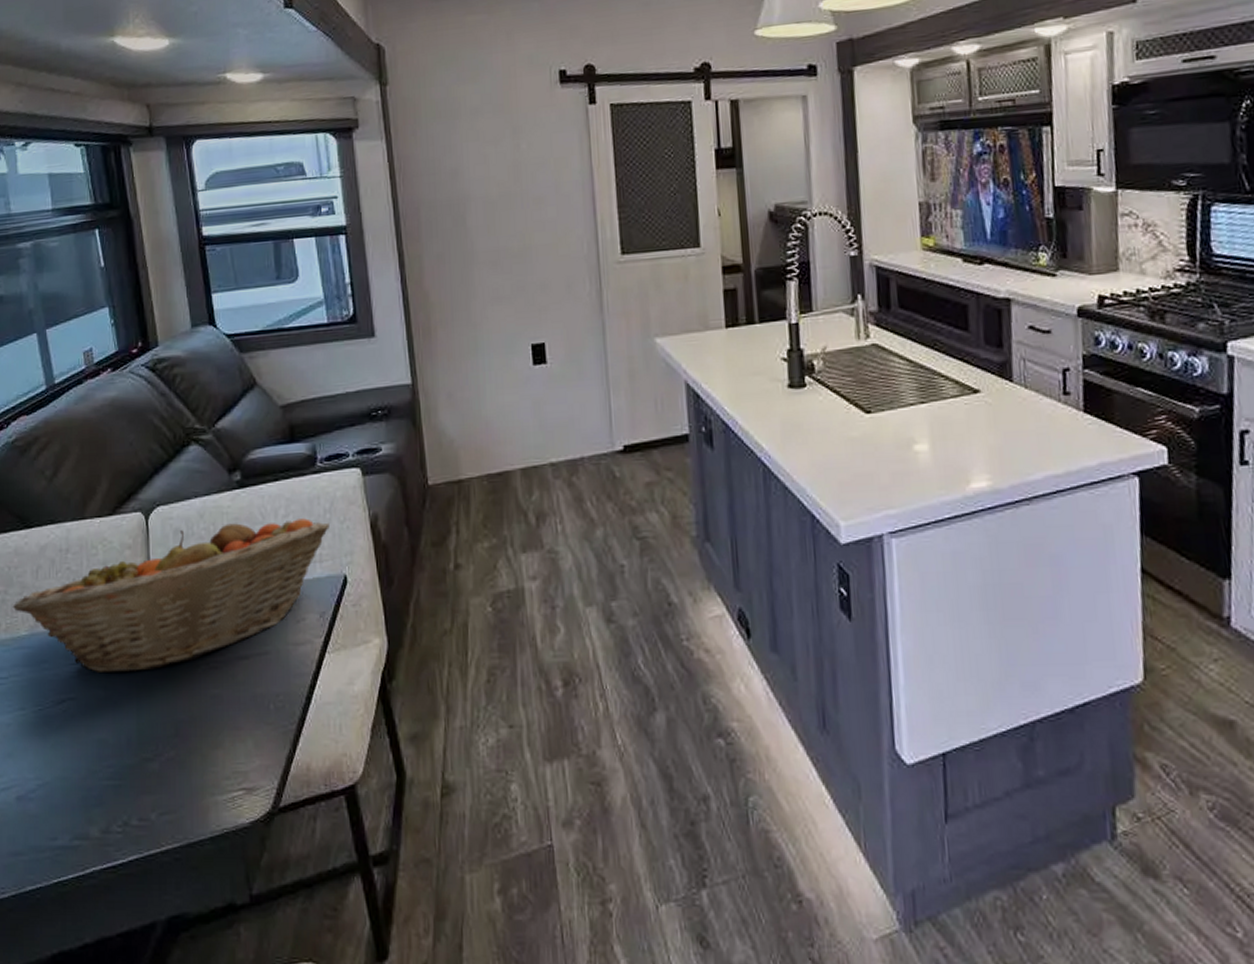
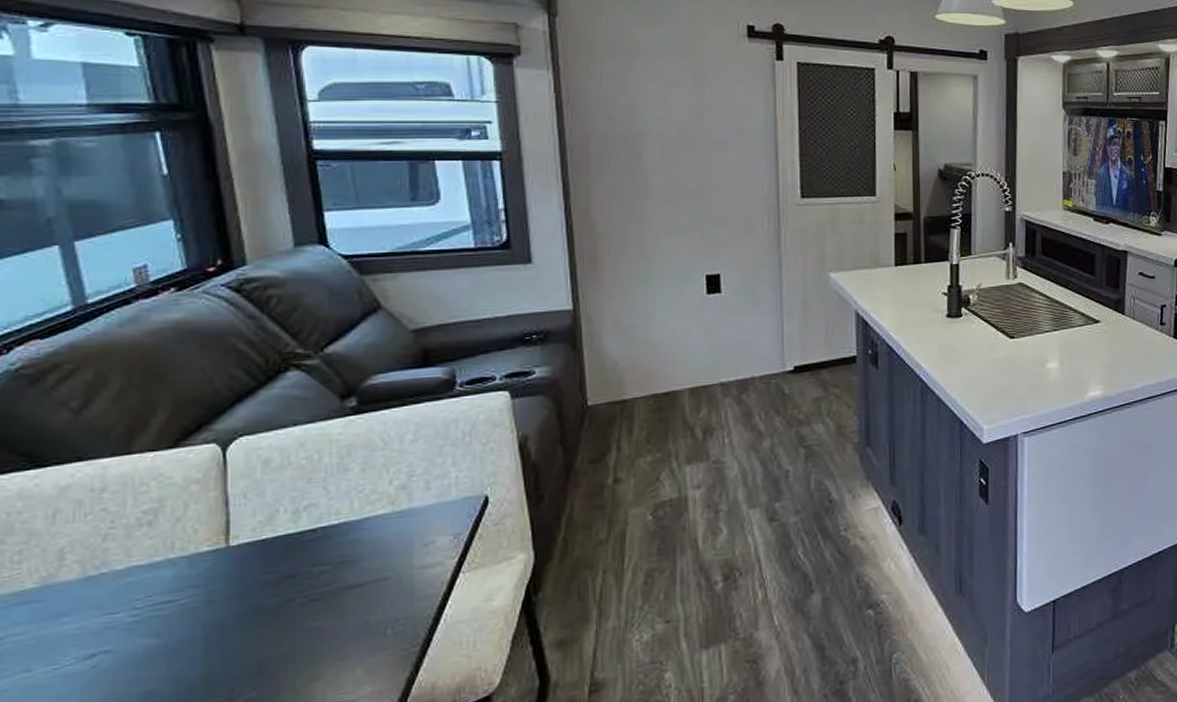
fruit basket: present [12,518,330,674] -> none [12,442,469,620]

